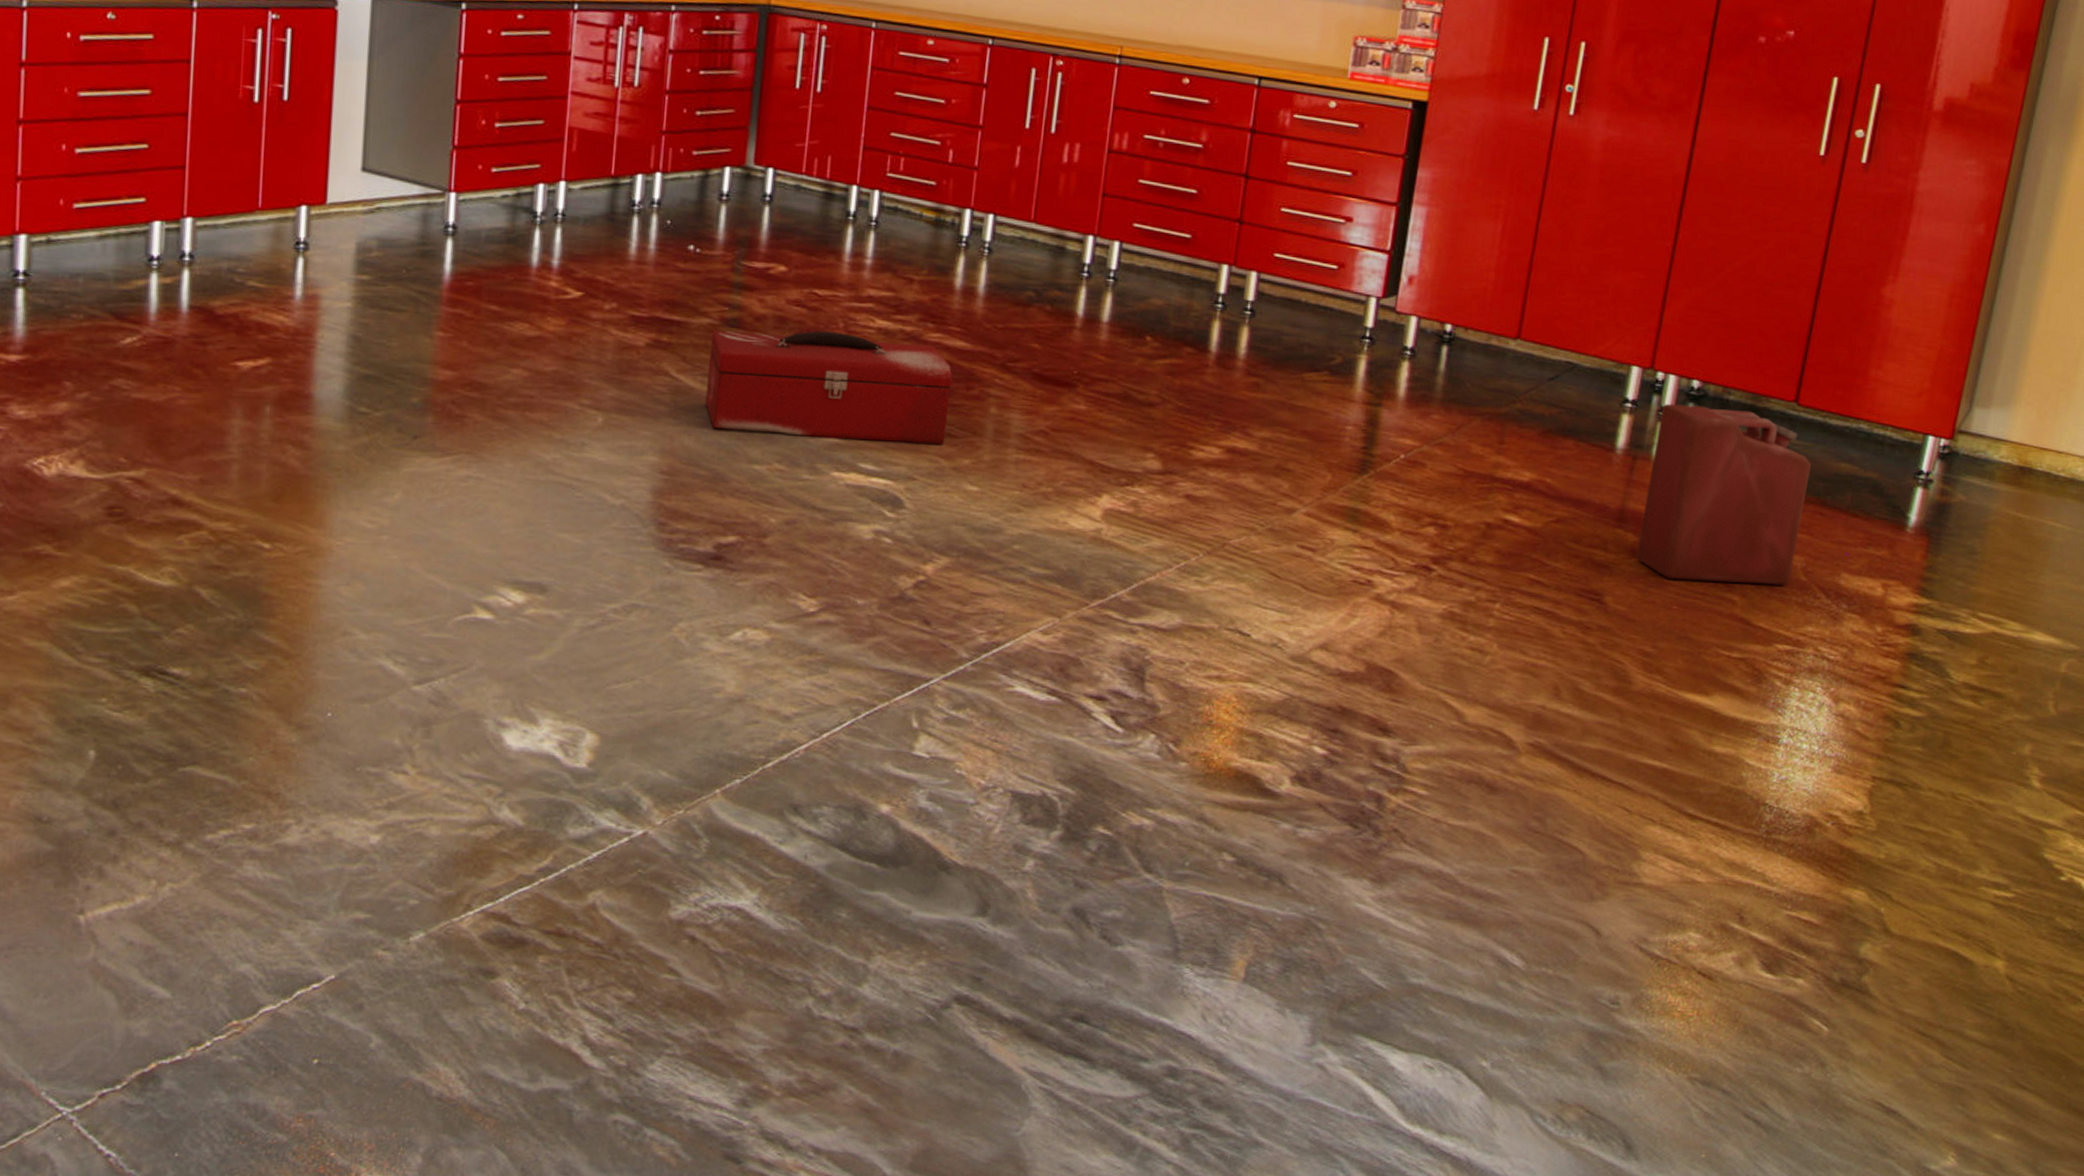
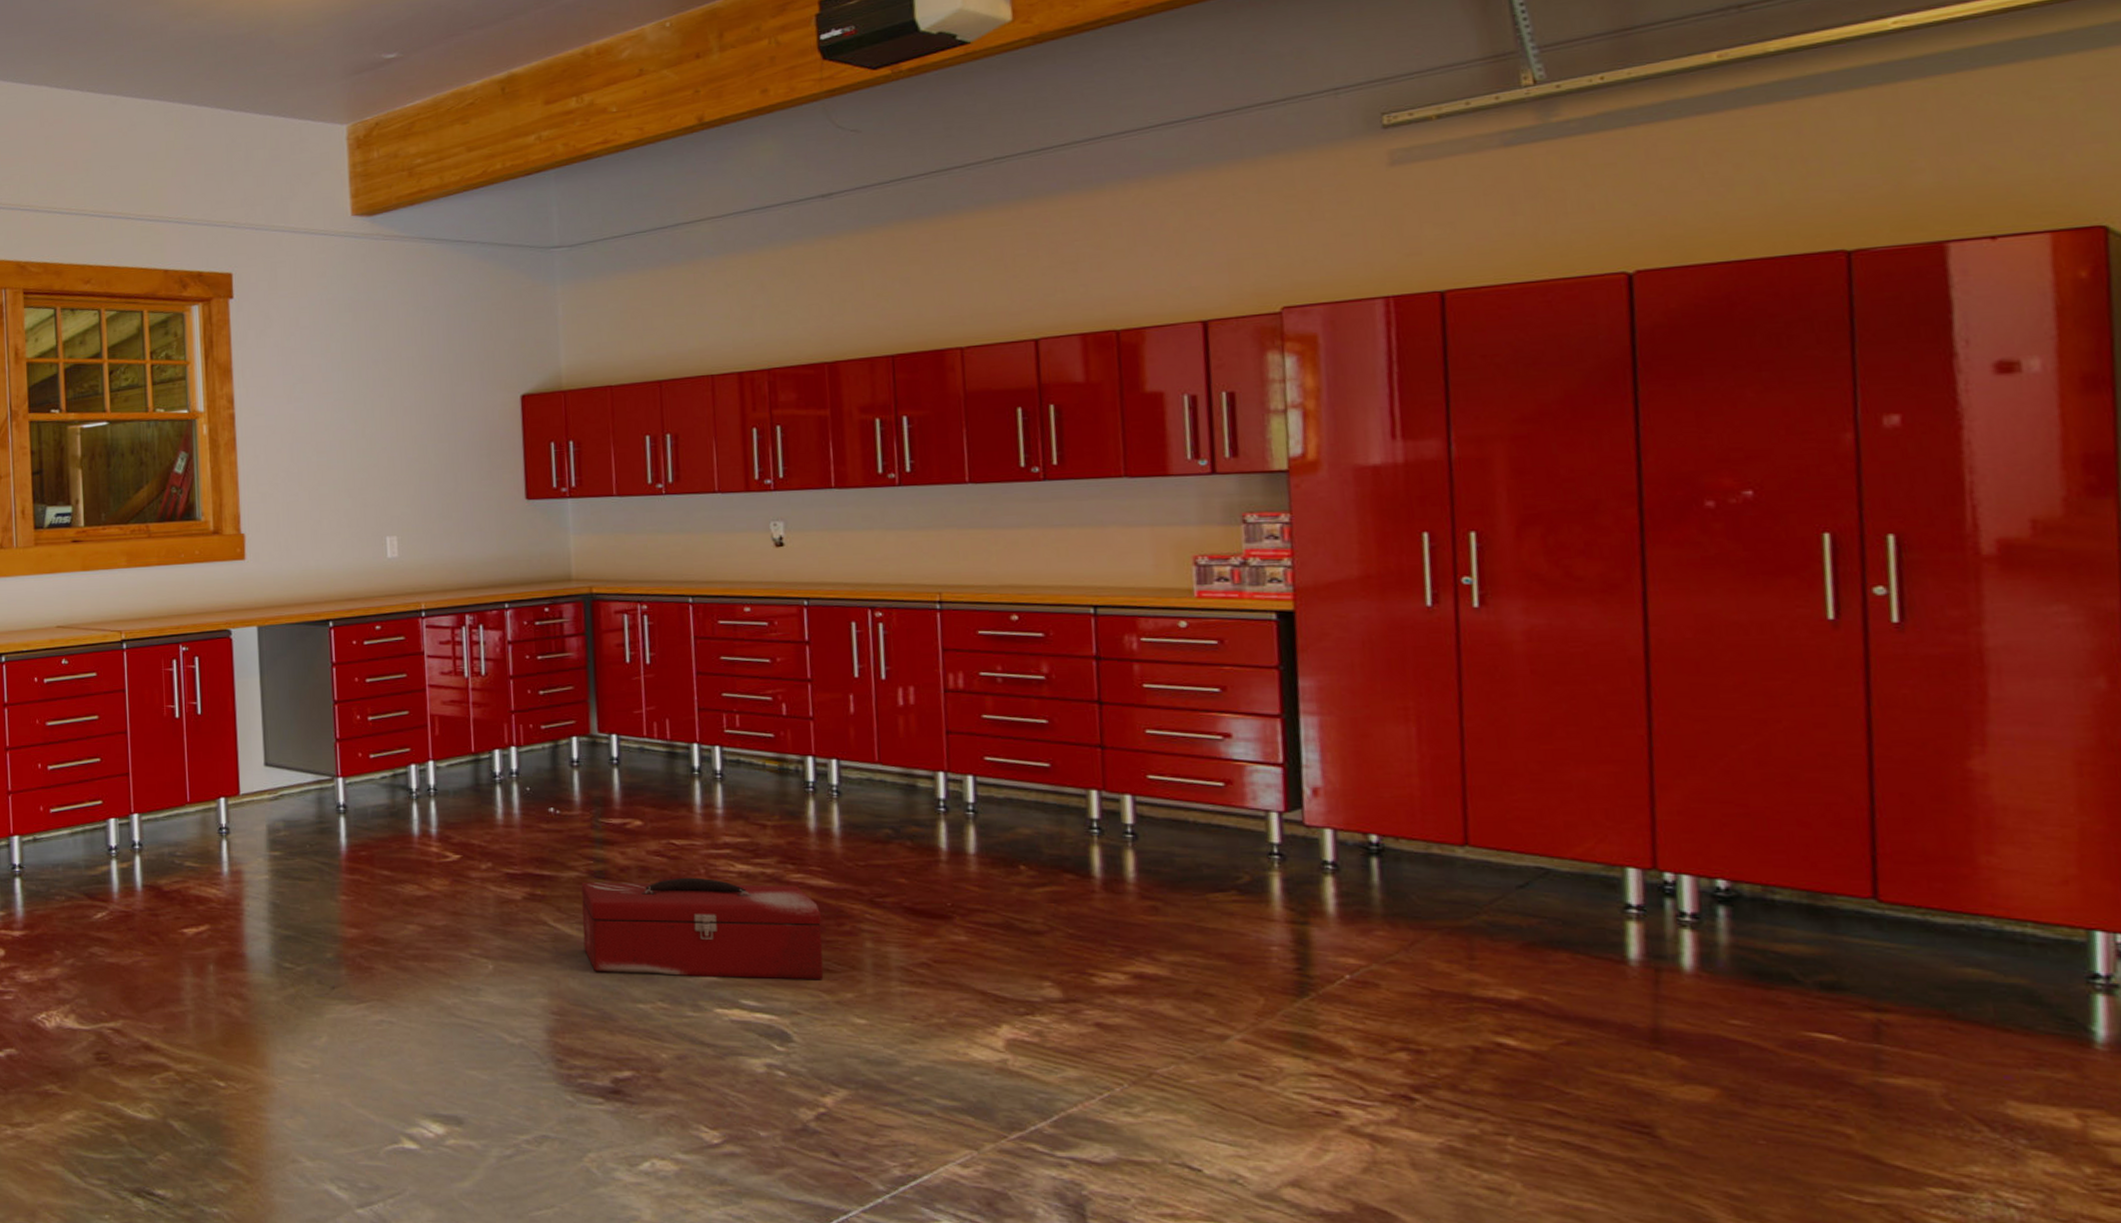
jerry can: present [1636,404,1811,586] -> none [1680,908,1928,1116]

